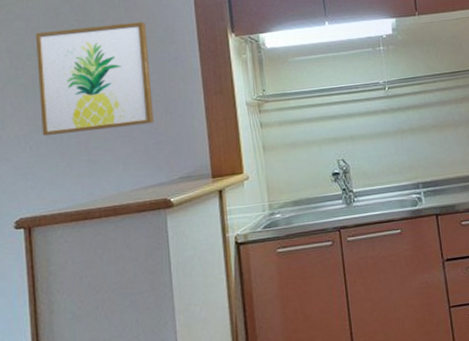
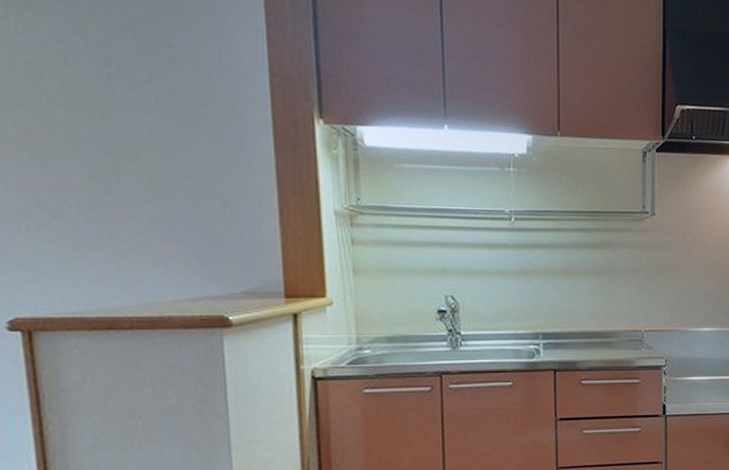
wall art: present [35,22,154,136] -> none [29,70,208,220]

